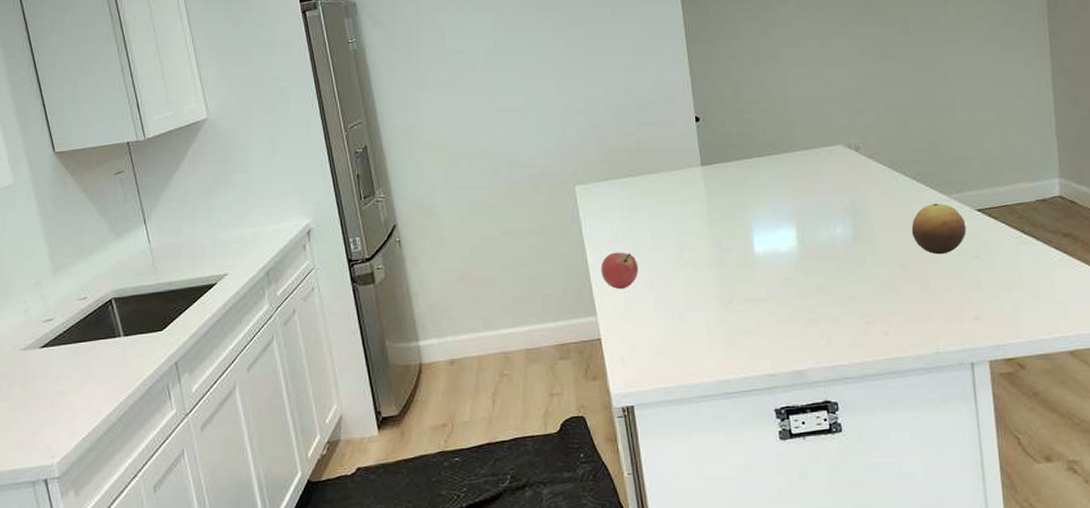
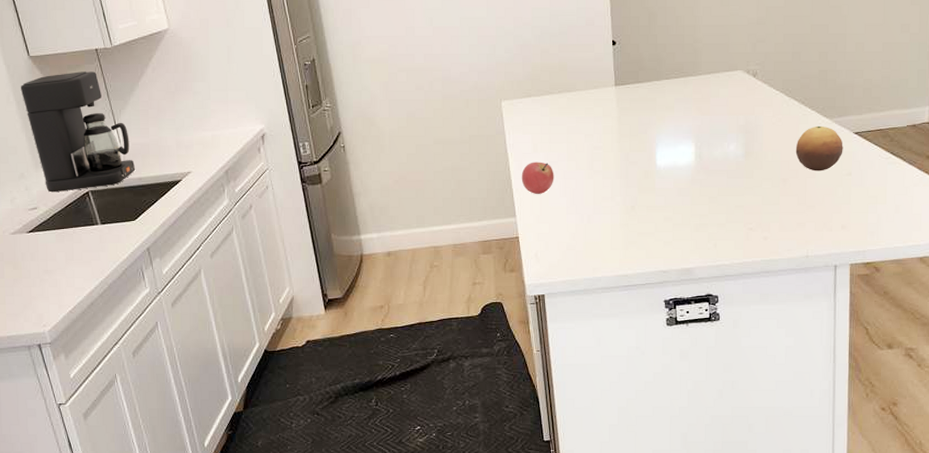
coffee maker: none [42,166,166,302] -> present [20,71,136,193]

